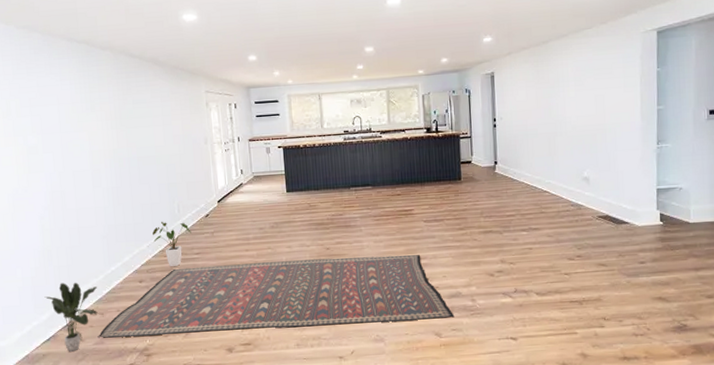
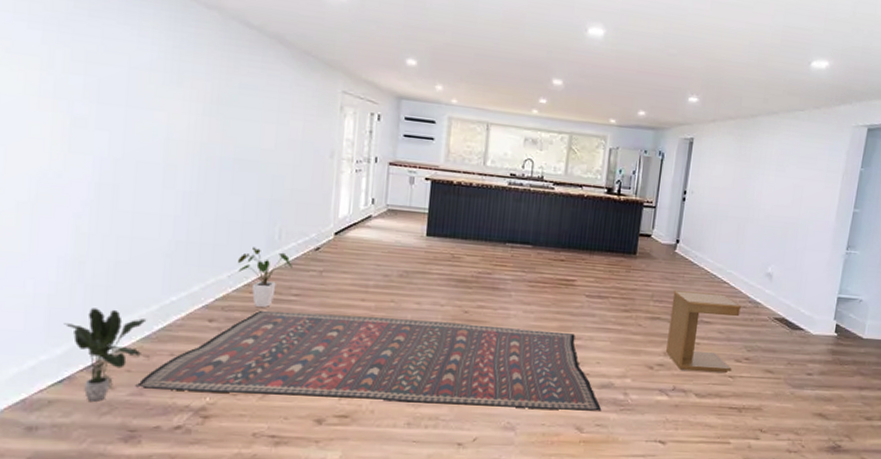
side table: none [500,202,566,273] -> present [665,290,741,372]

